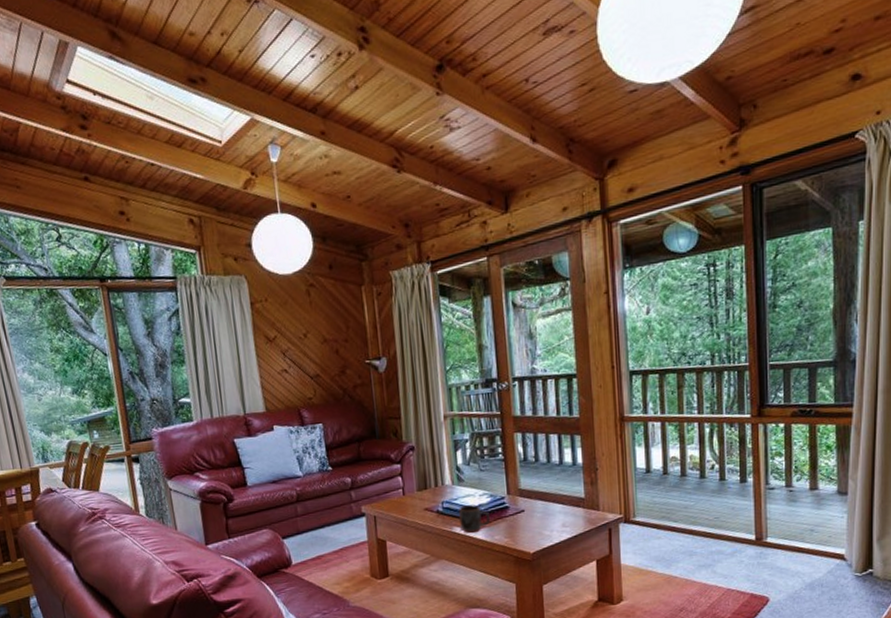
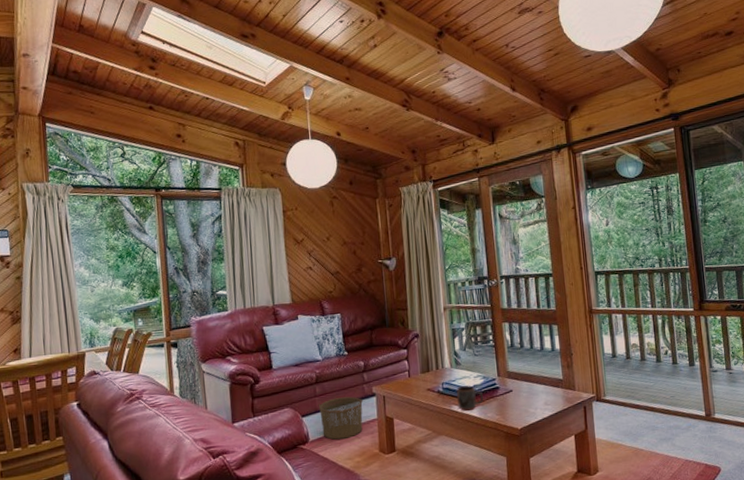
basket: none [300,516,352,563] -> present [318,396,364,440]

